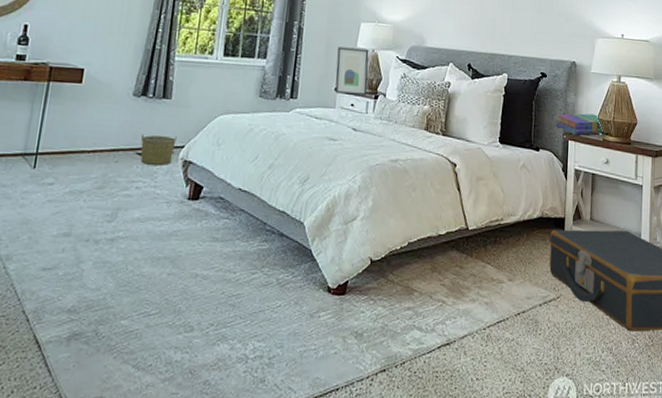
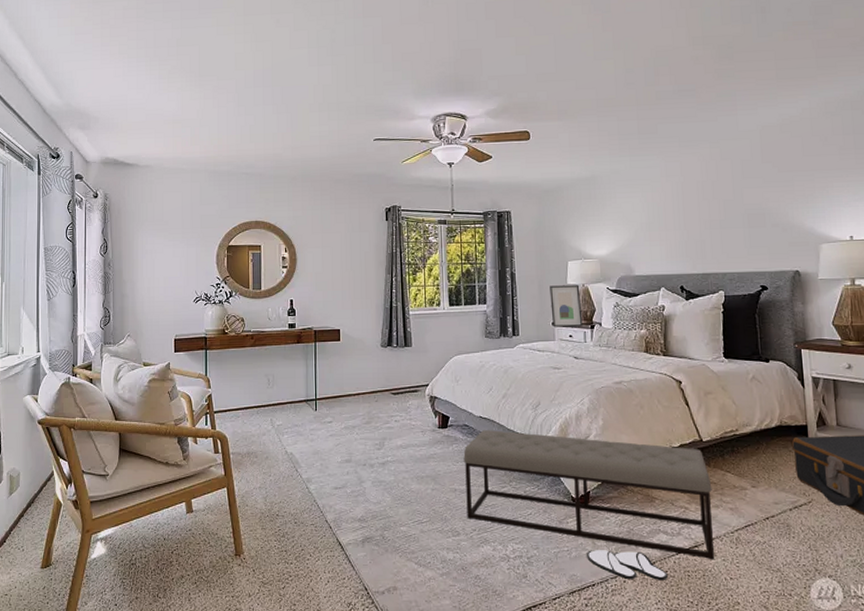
basket: present [140,134,177,165] -> none [393,376,421,402]
bench: none [205,204,472,358] -> present [463,429,714,559]
slippers: none [335,348,417,382] -> present [587,550,669,580]
books: present [555,113,609,135] -> none [783,320,849,343]

